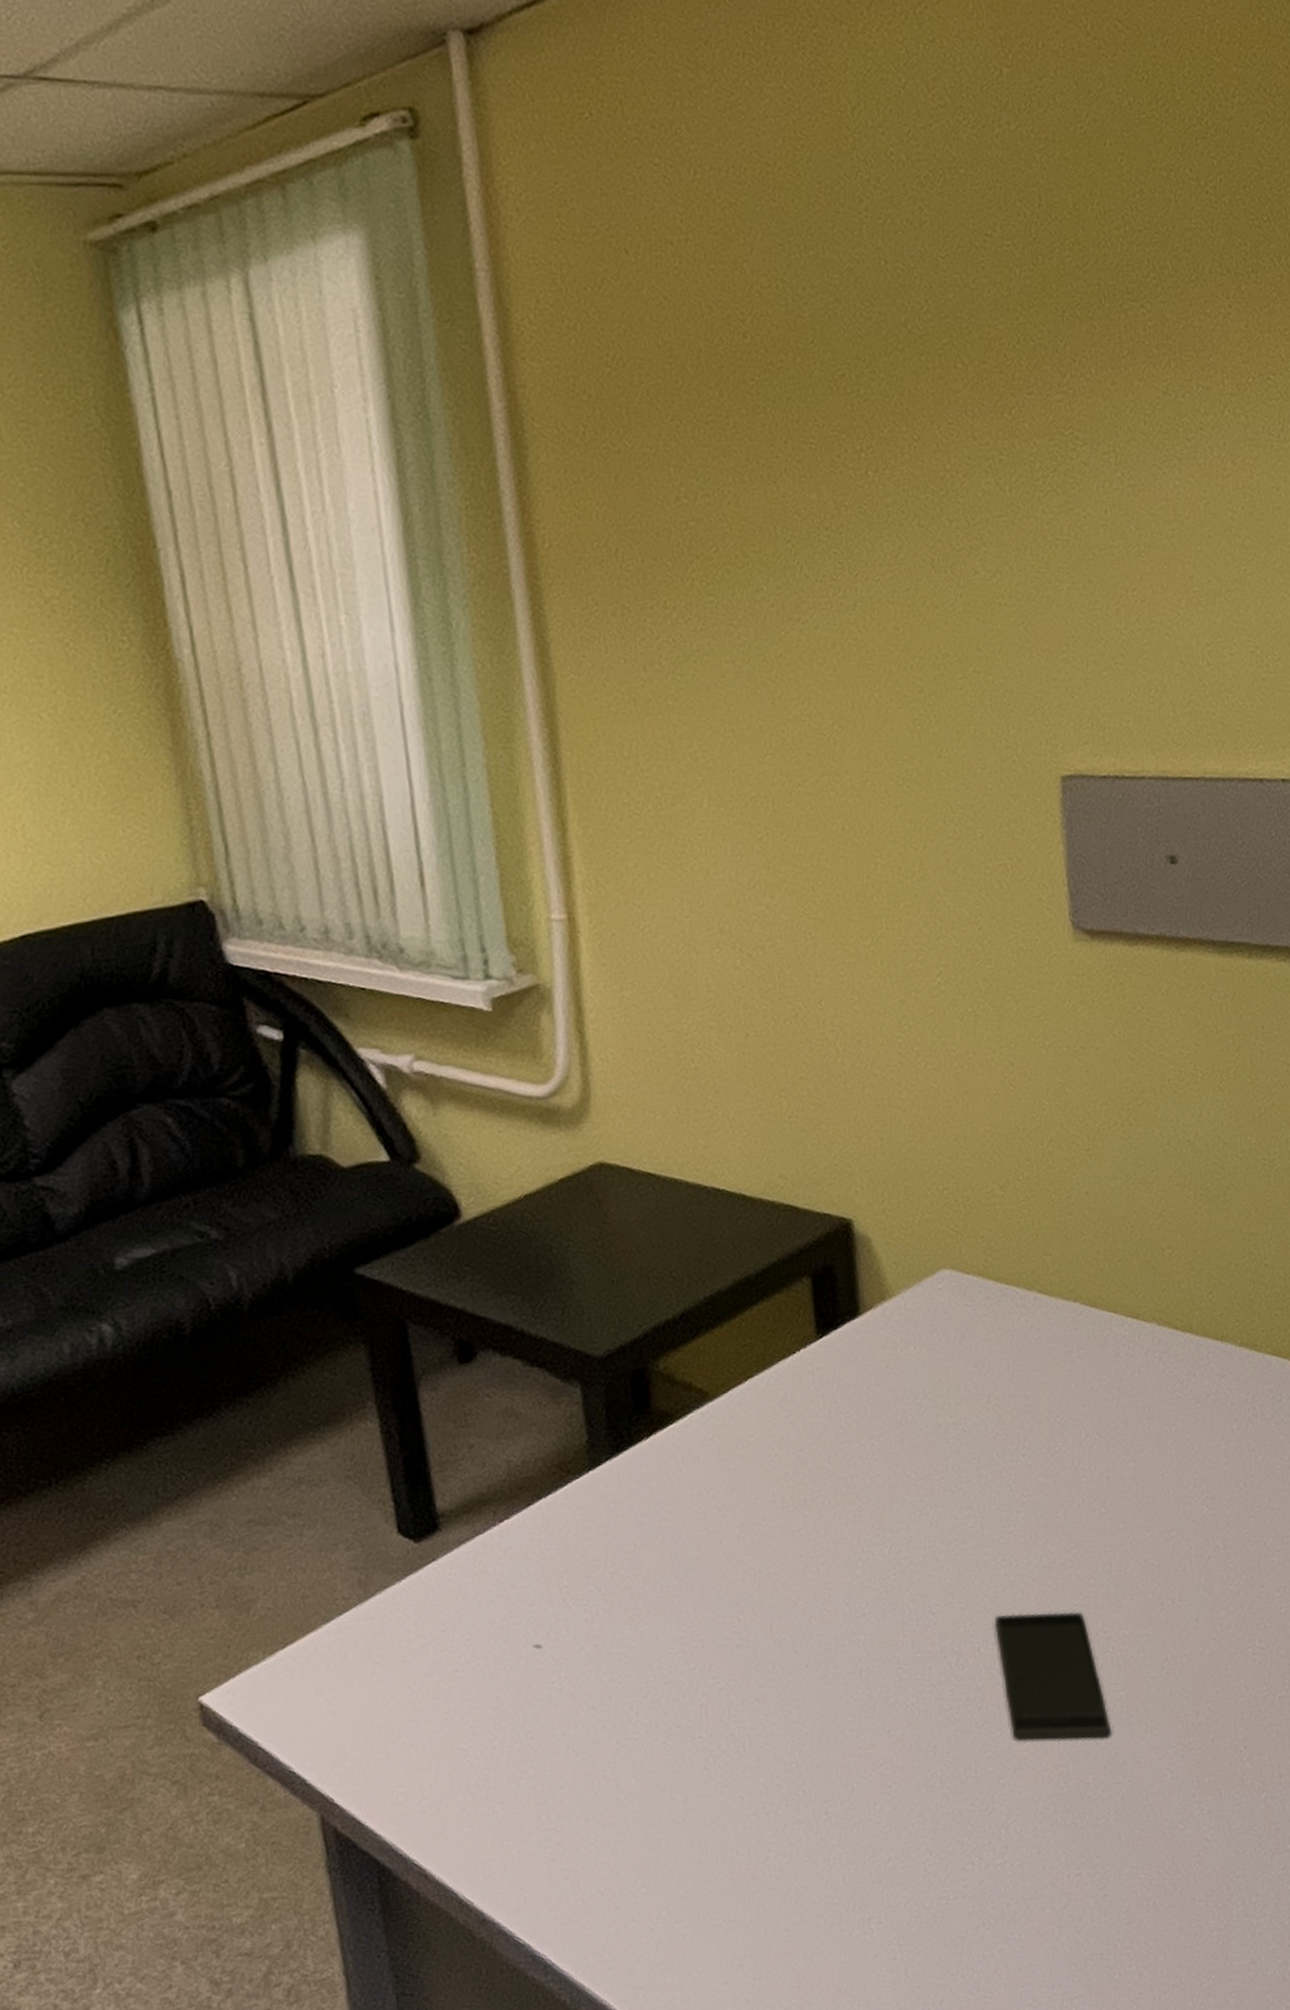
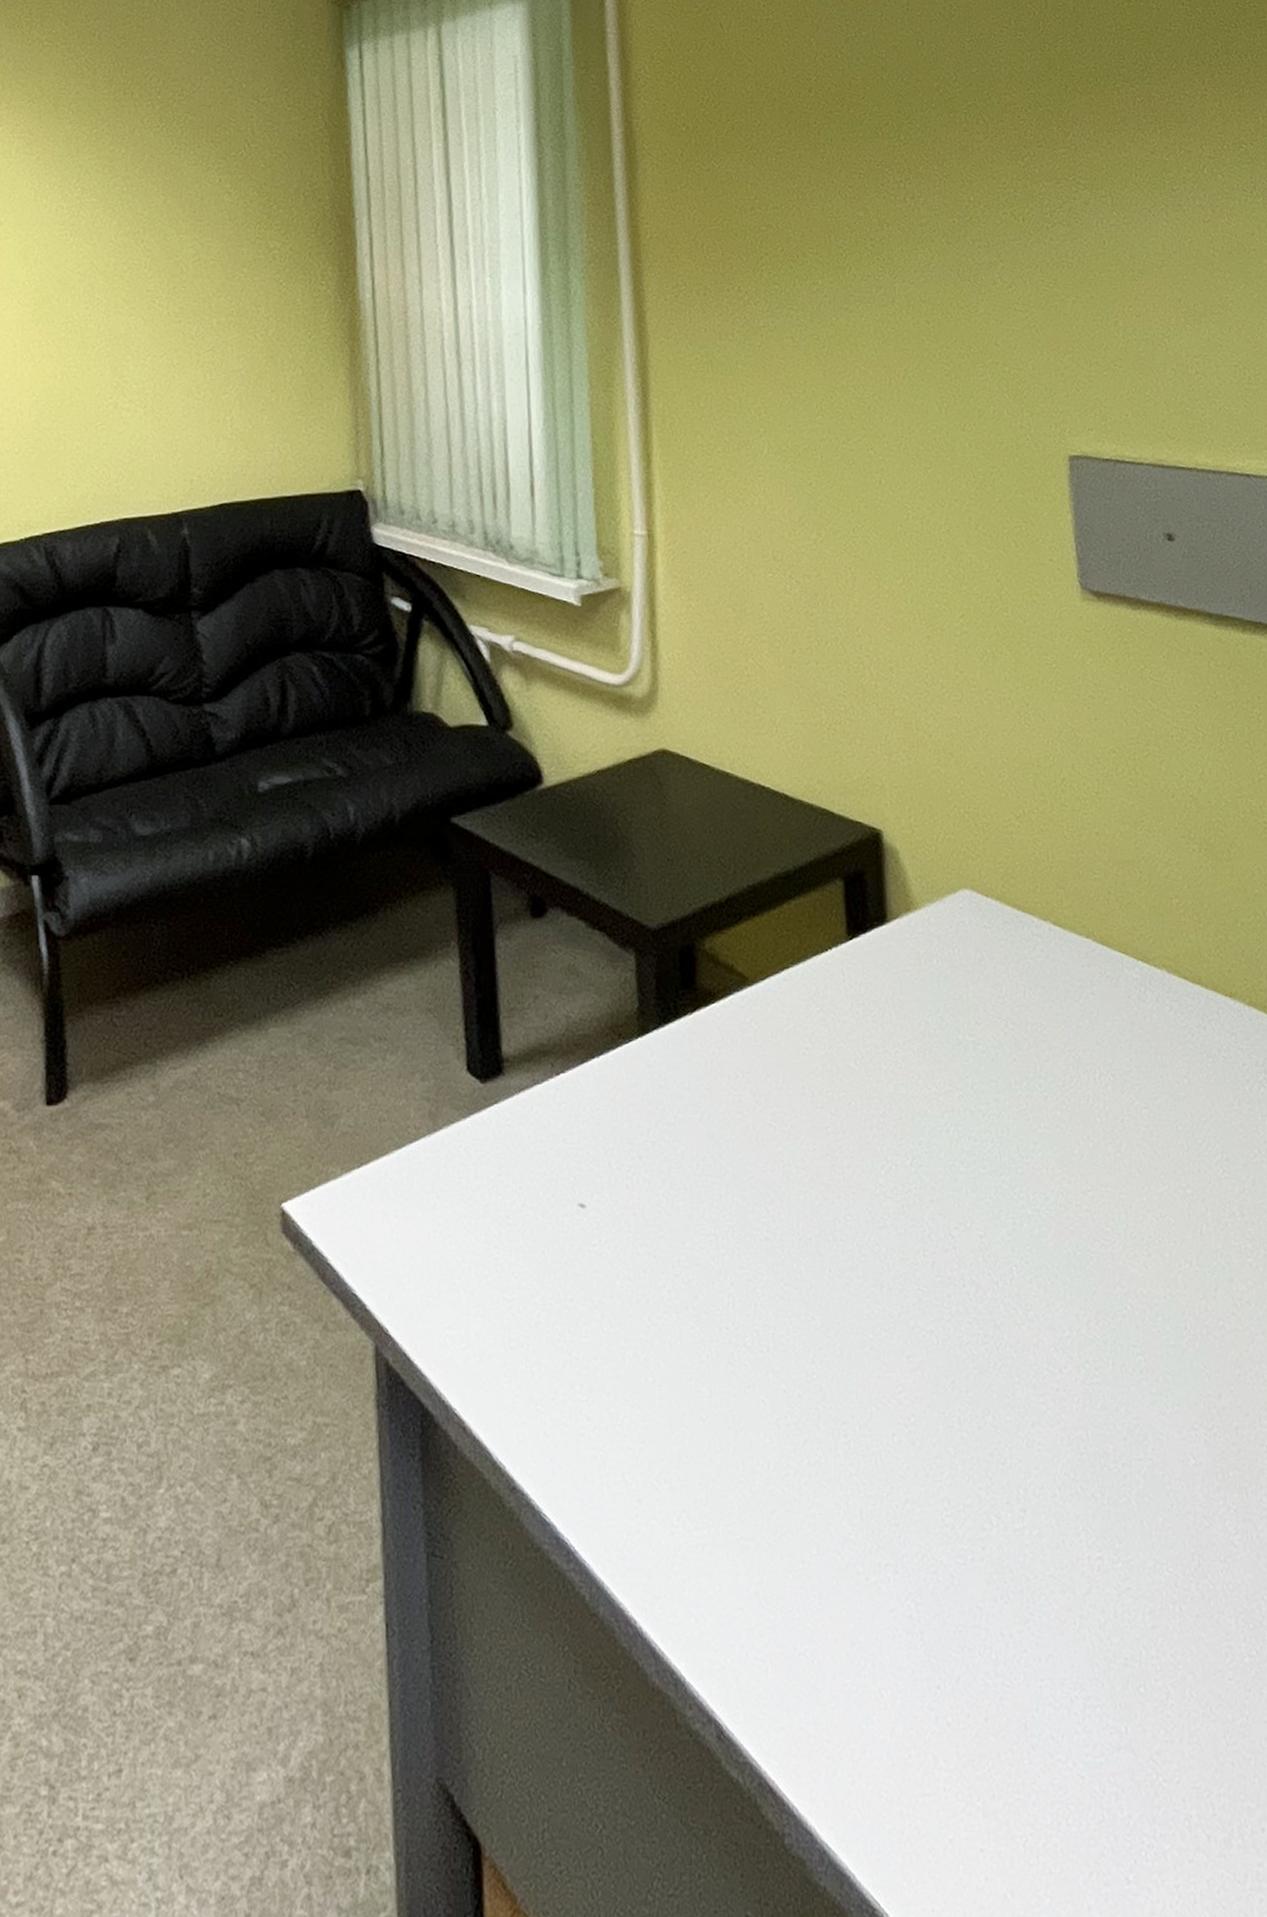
smartphone: present [994,1611,1112,1741] -> none [1012,1250,1132,1405]

